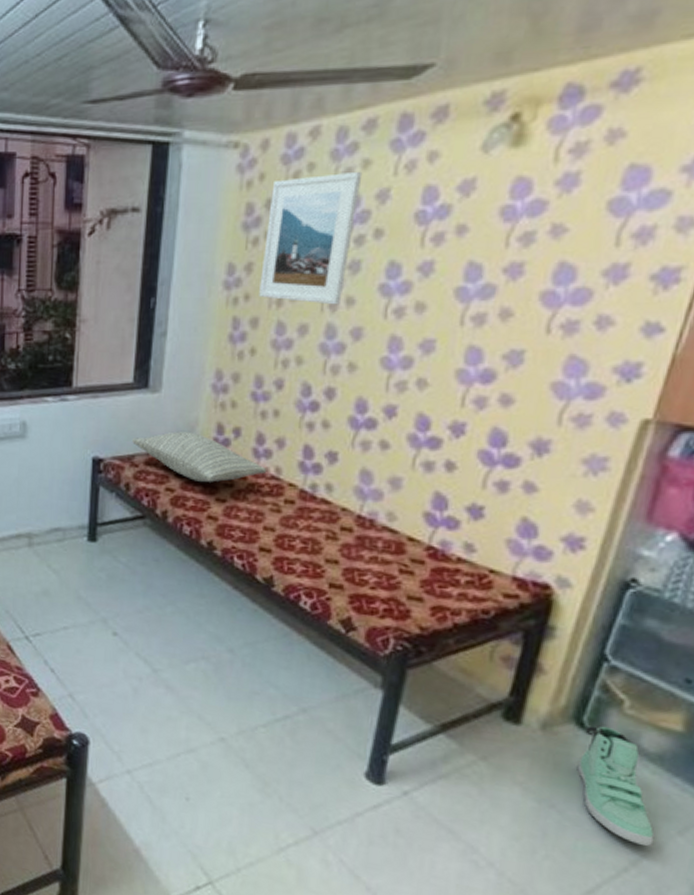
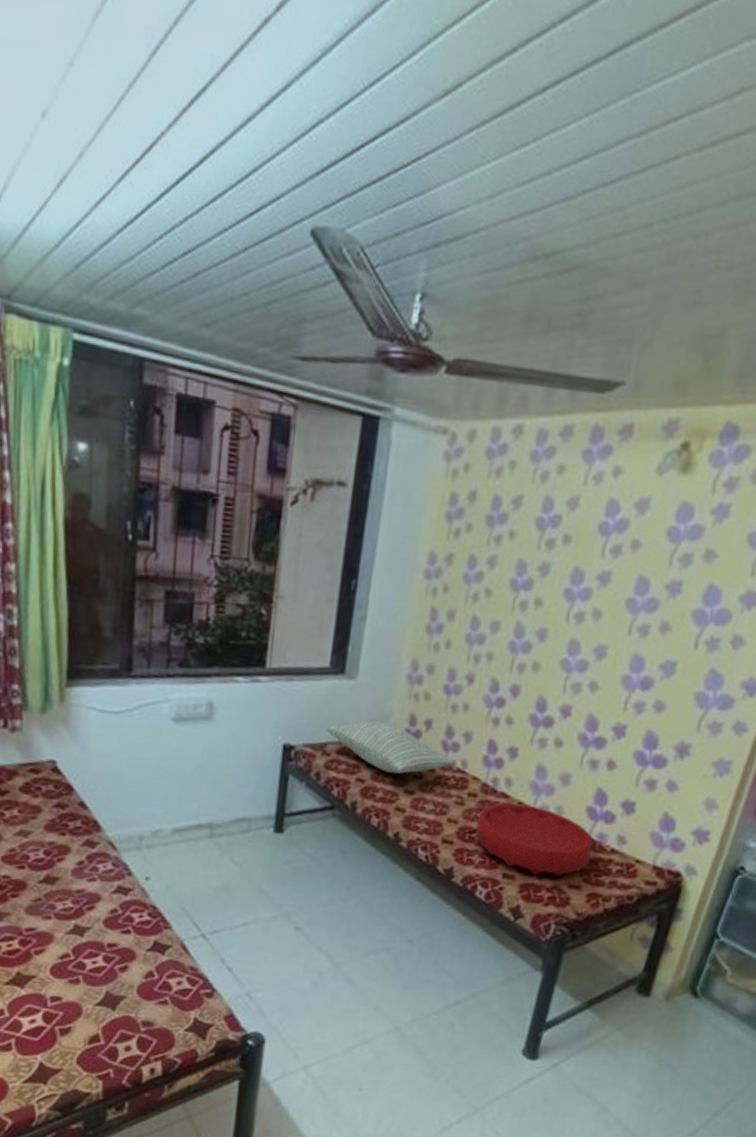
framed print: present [259,171,363,305] -> none [457,473,557,605]
cushion: none [295,509,434,588] -> present [475,803,593,877]
sneaker: present [577,726,655,847] -> none [689,993,740,1093]

